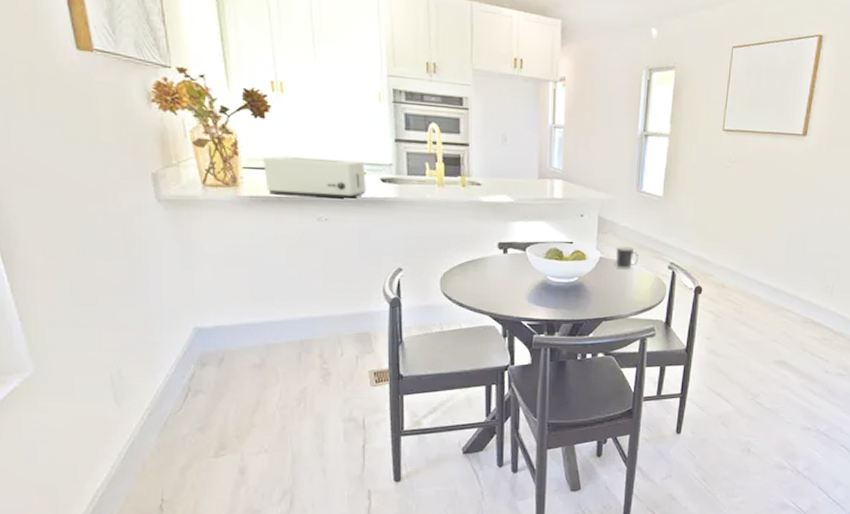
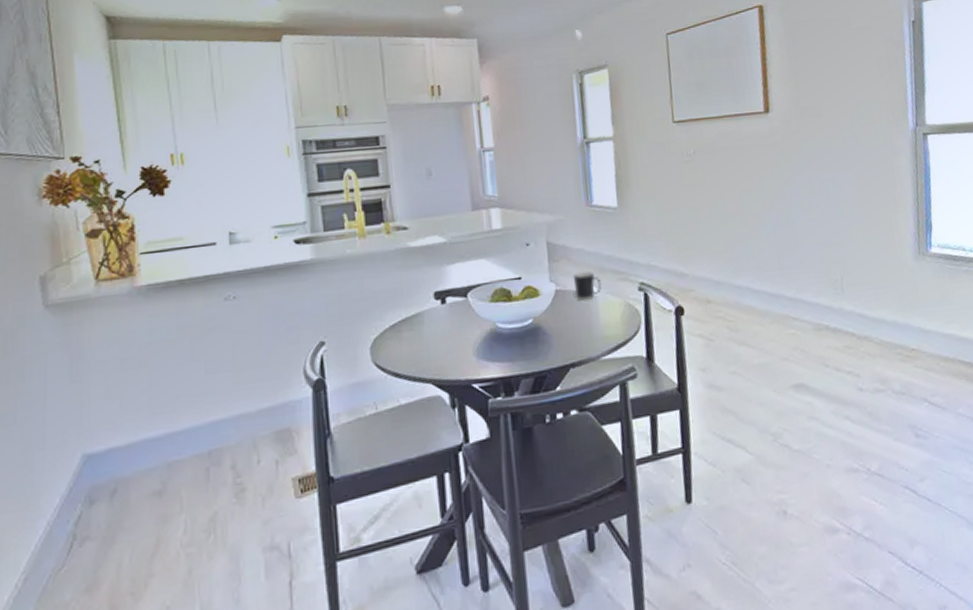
toaster: present [263,155,366,199] -> none [163,224,278,278]

